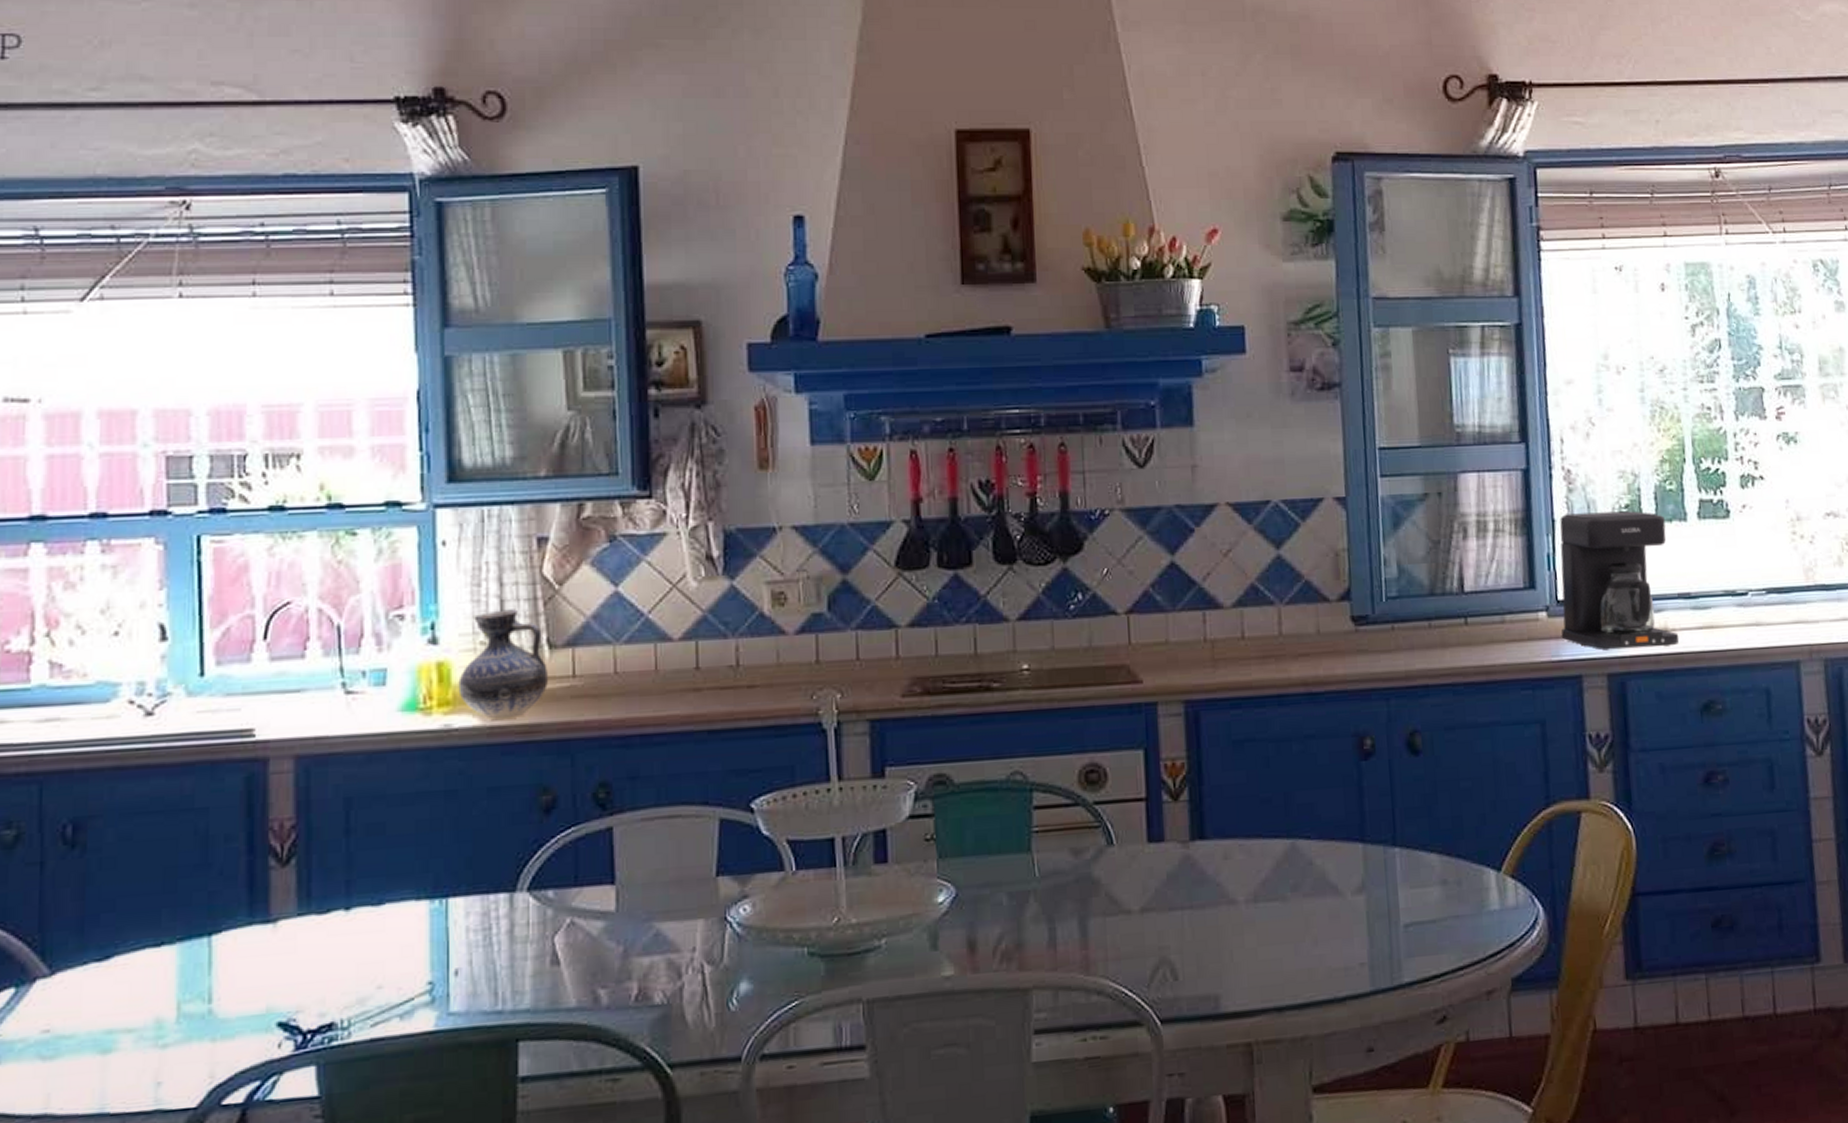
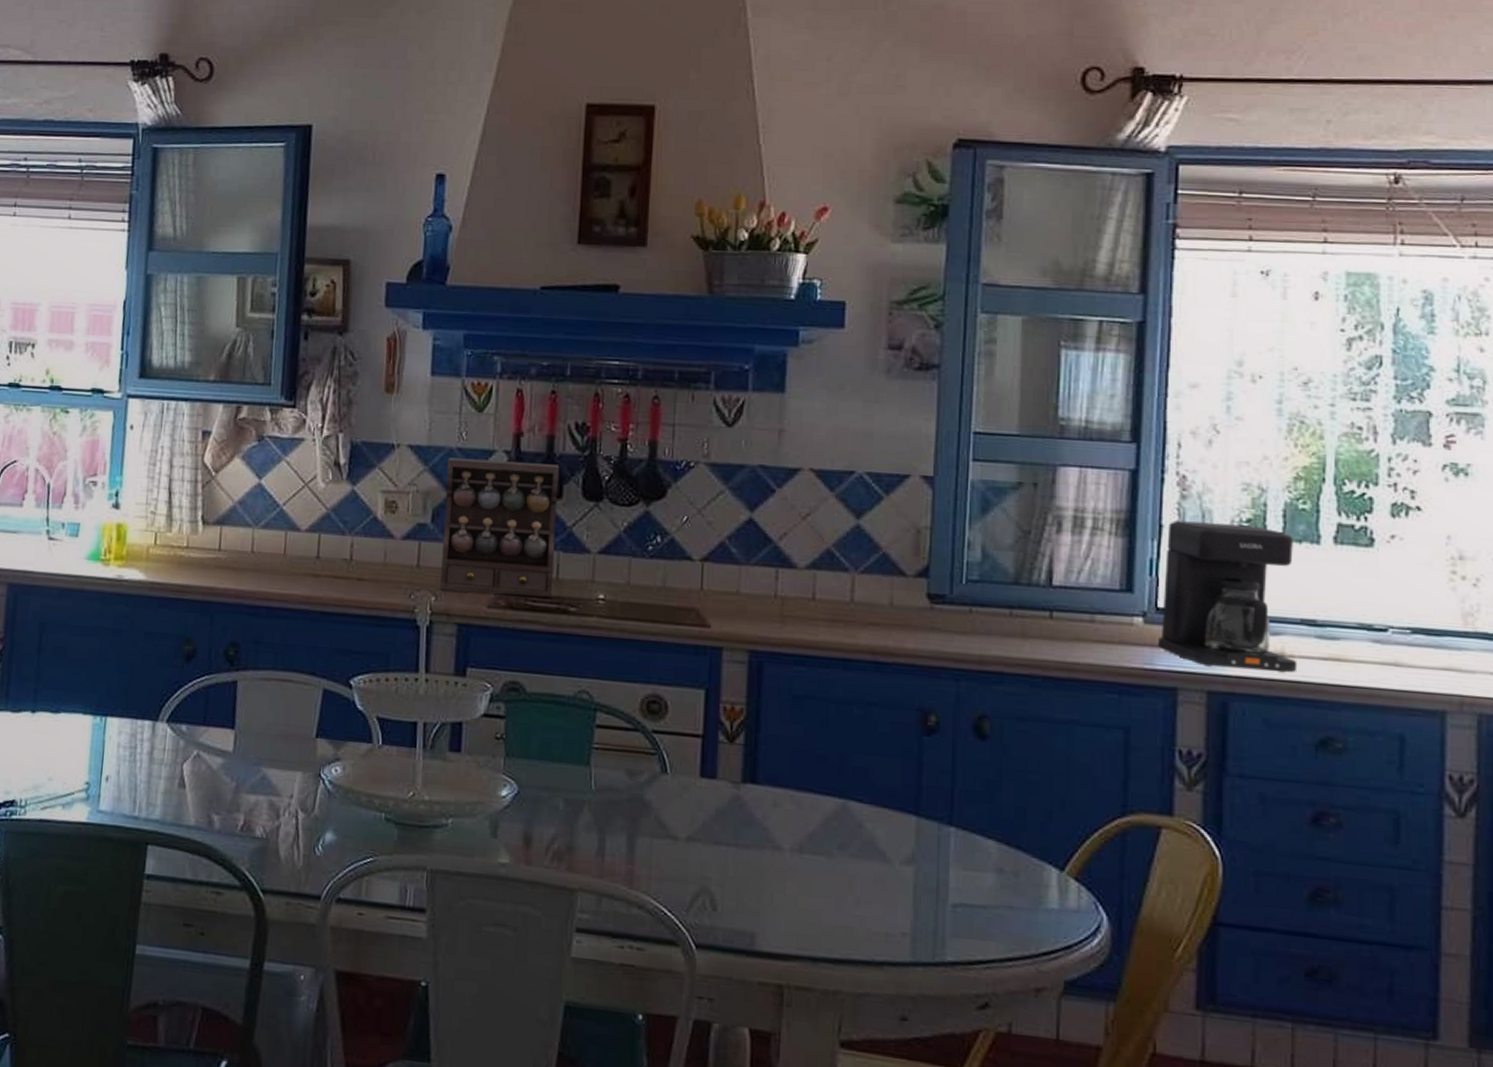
ceramic jug: present [458,609,549,720] -> none [130,487,201,578]
spice rack: none [839,529,973,685] -> present [440,457,560,599]

